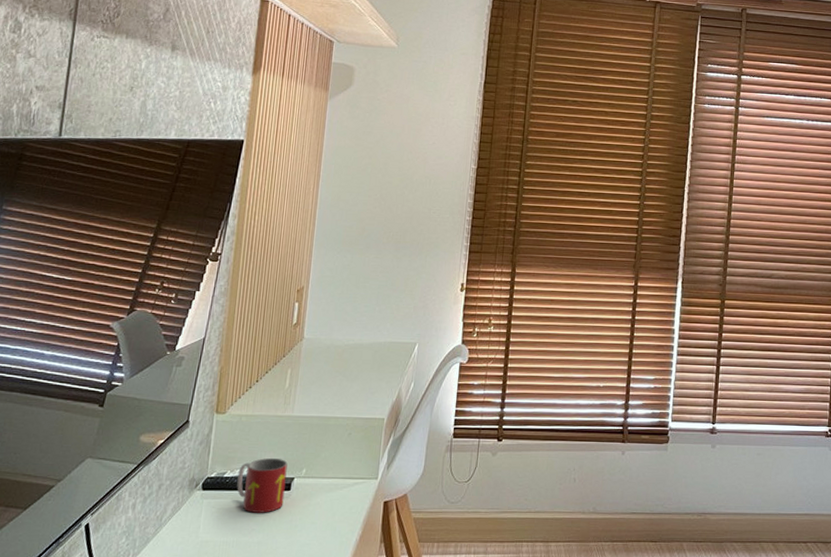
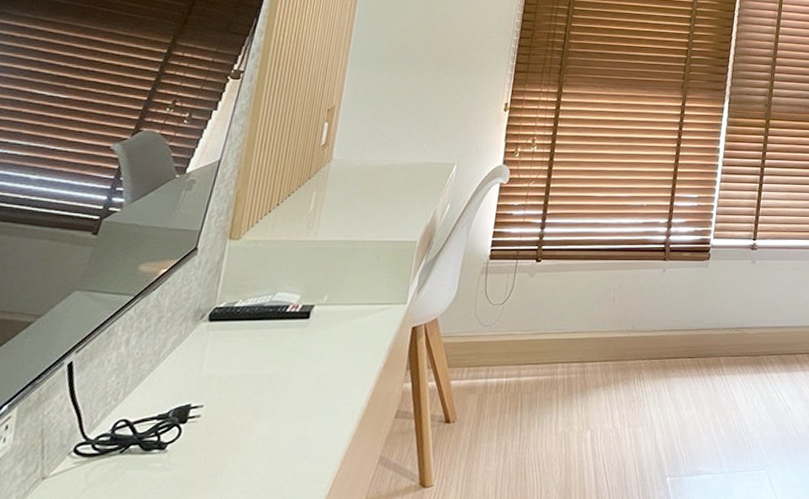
mug: present [237,458,288,513] -> none [249,286,308,344]

